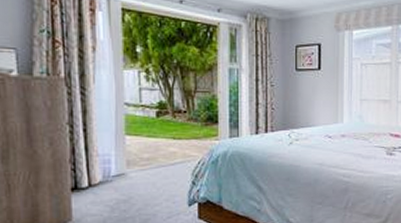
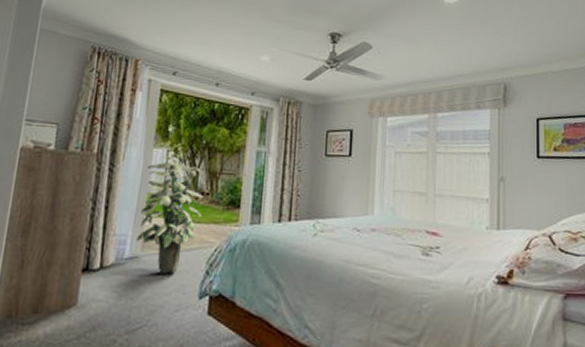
indoor plant: none [120,77,181,187] -> present [136,156,203,274]

